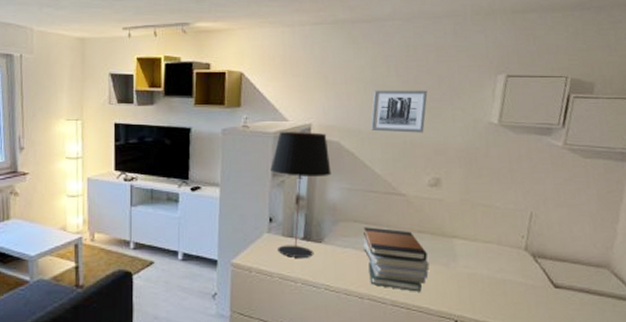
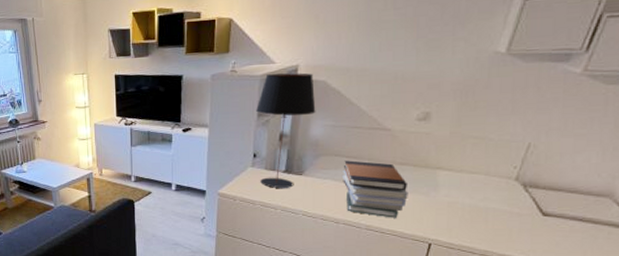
wall art: present [370,90,428,133] -> none [359,22,427,69]

